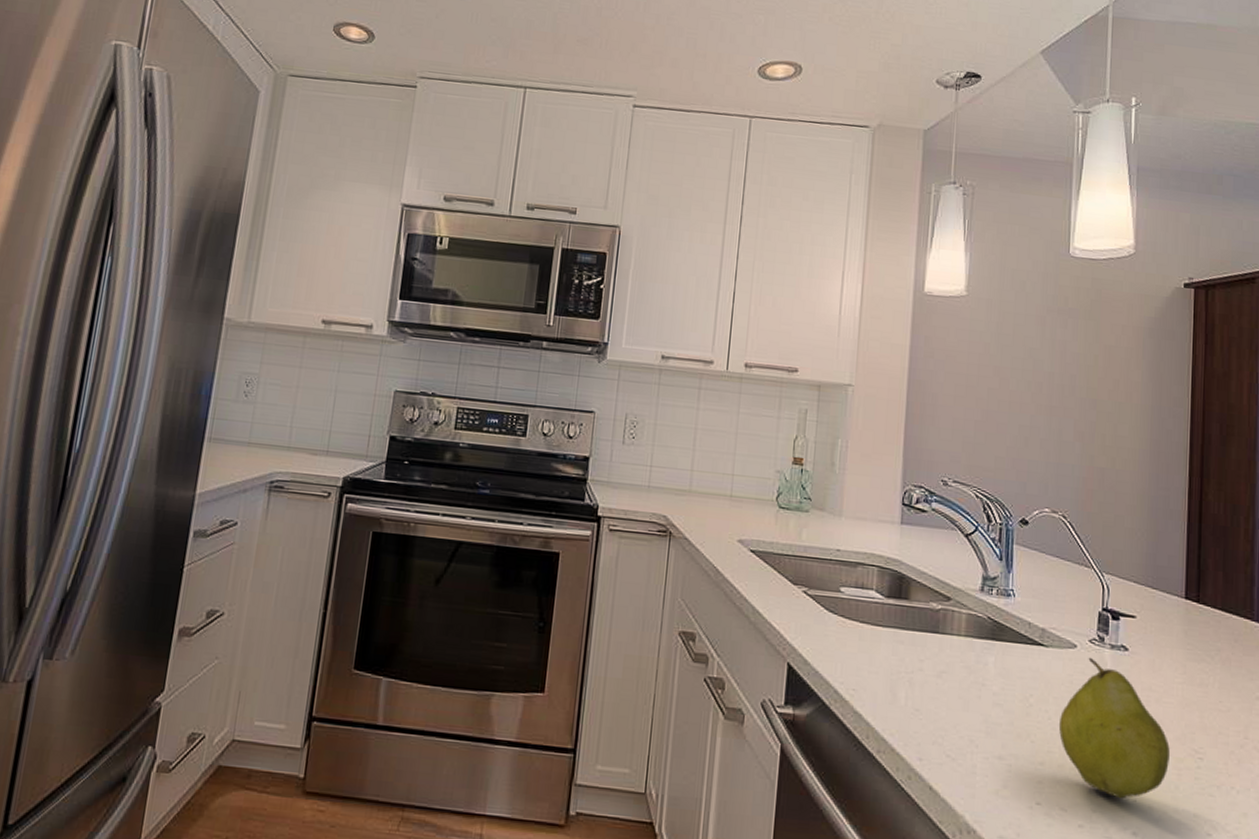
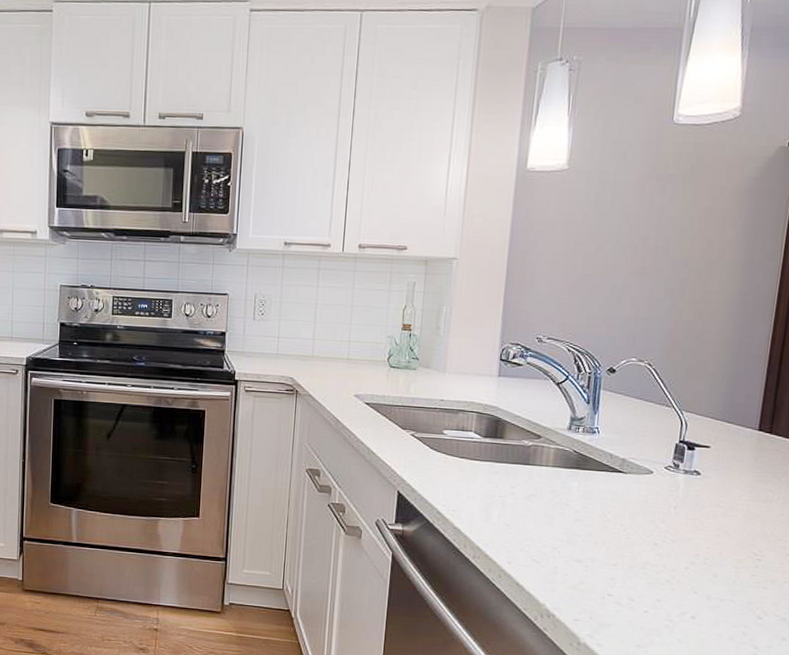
fruit: present [1058,657,1170,799] -> none [632,481,732,591]

